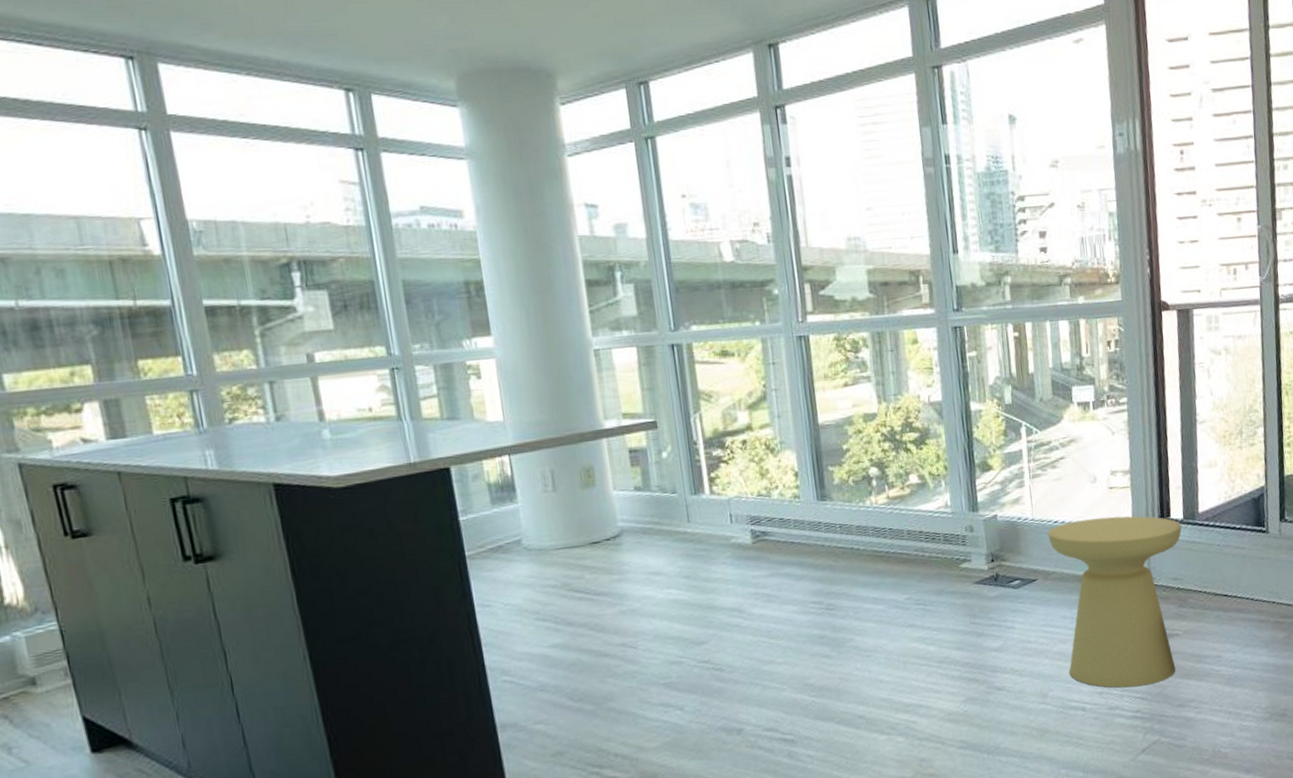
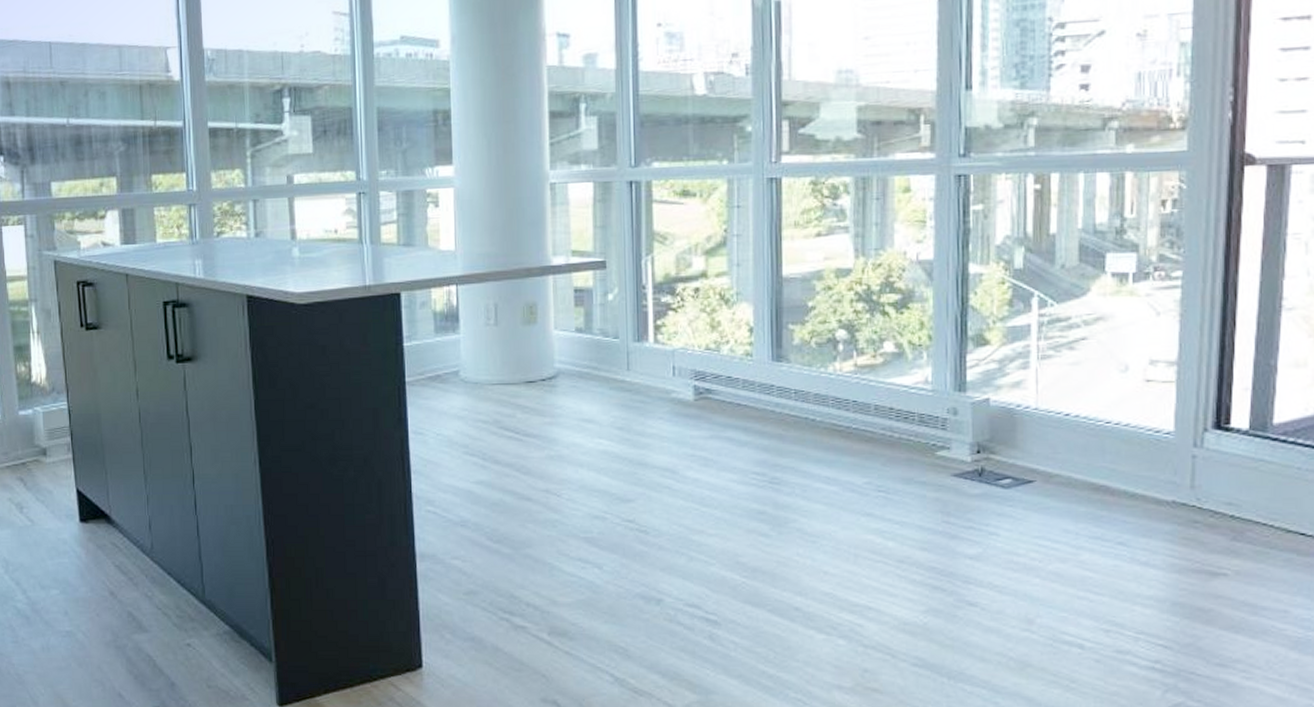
side table: present [1047,516,1182,688] -> none [1054,416,1246,631]

